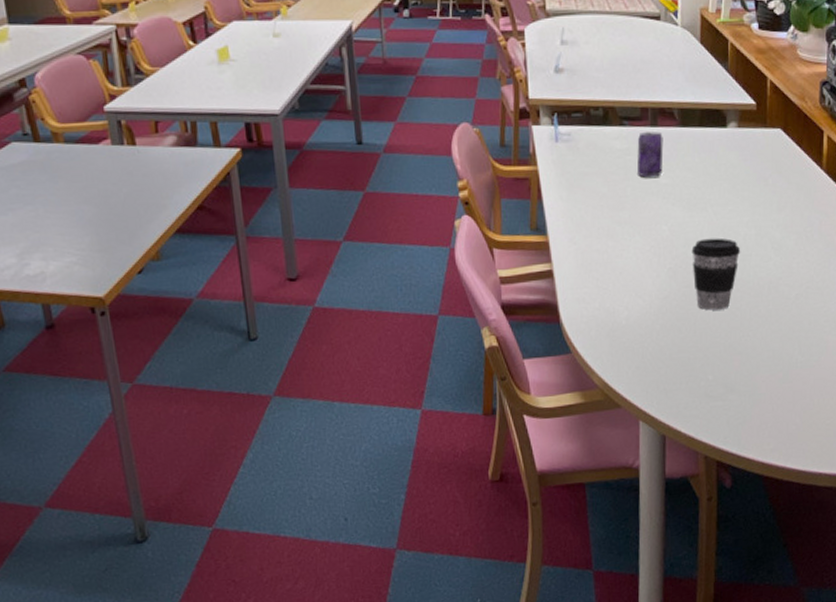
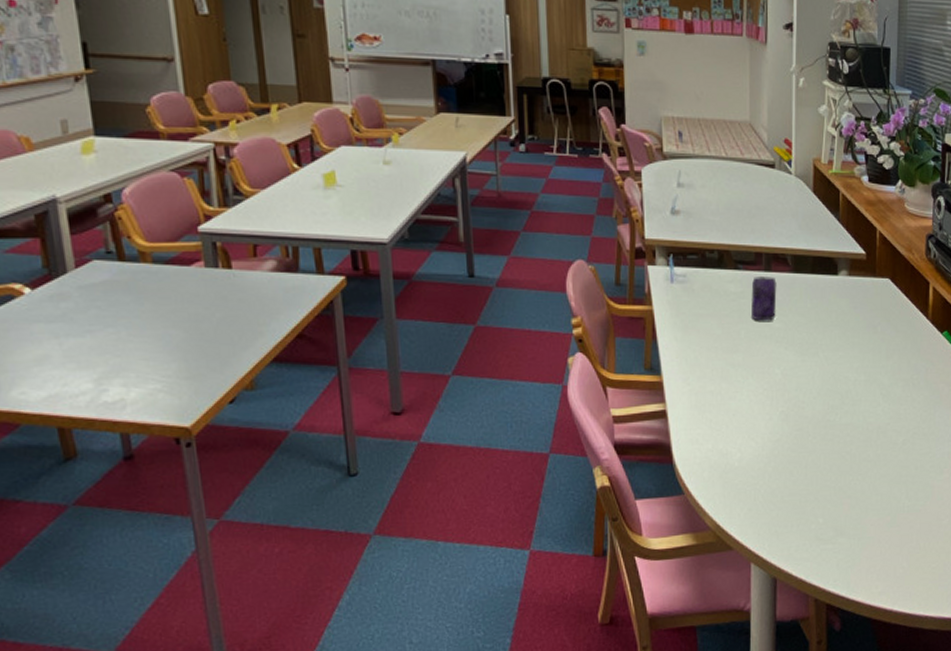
coffee cup: present [691,238,741,311] -> none [803,382,851,454]

